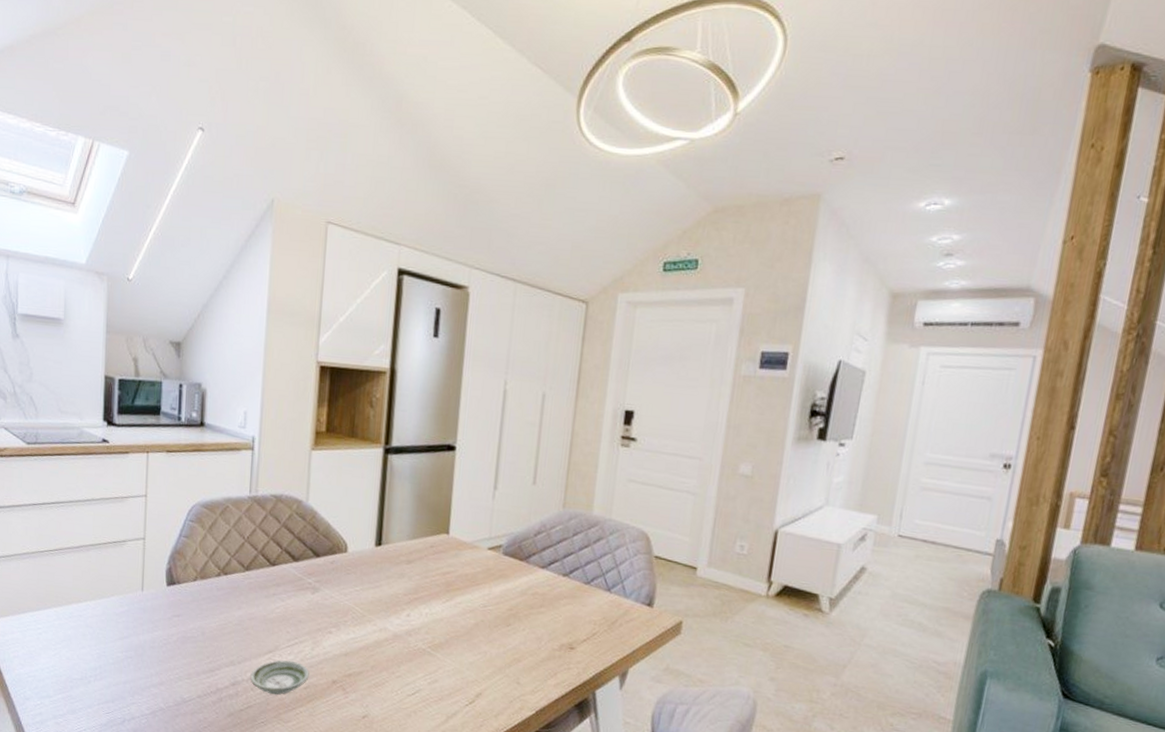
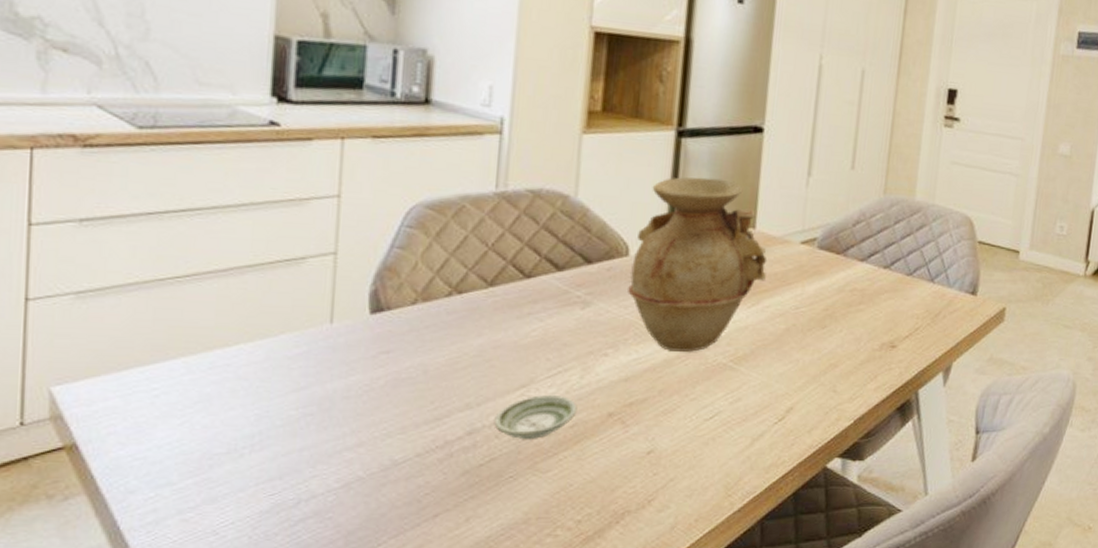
vase: none [347,488,459,637] -> present [628,177,767,352]

